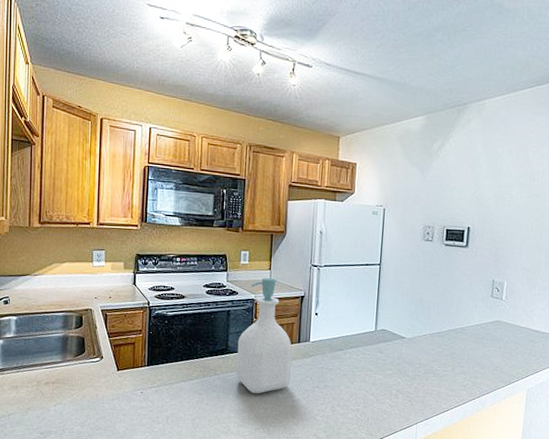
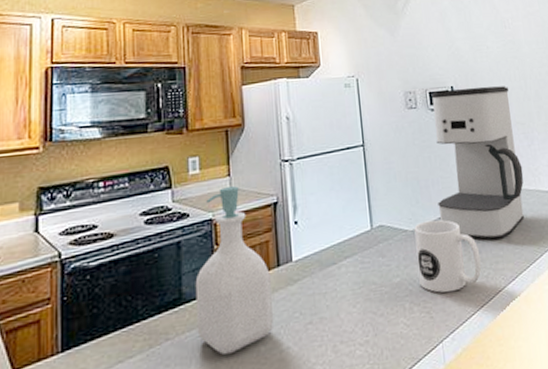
mug: none [407,333,463,391] -> present [414,219,482,293]
coffee maker: none [434,229,522,360] -> present [432,86,524,240]

